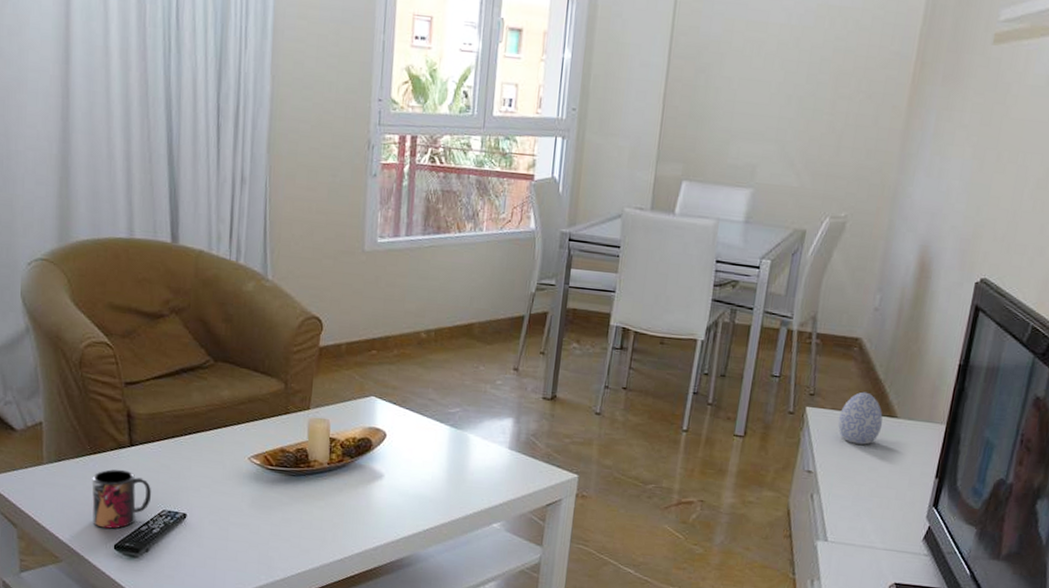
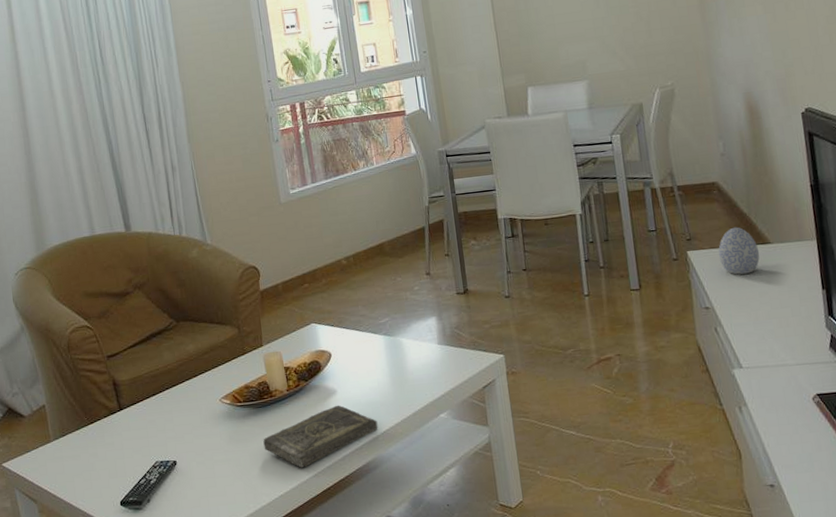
mug: present [92,469,151,529] -> none [92,432,144,489]
book: none [289,490,422,550] -> present [263,405,378,468]

